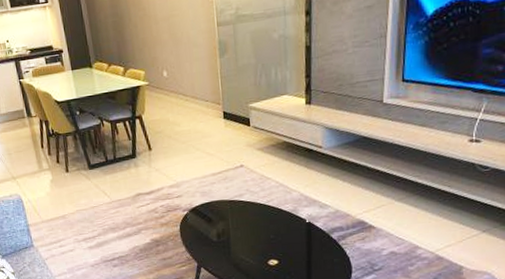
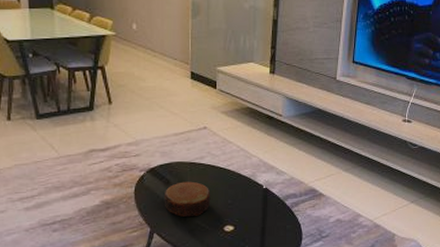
bowl: none [207,218,253,253] -> present [164,181,211,218]

